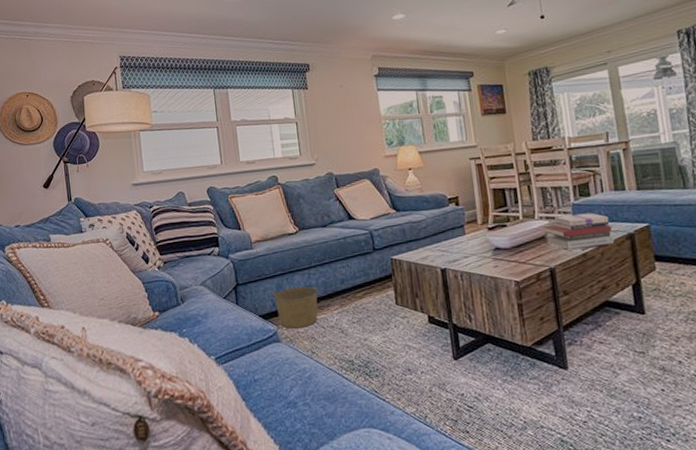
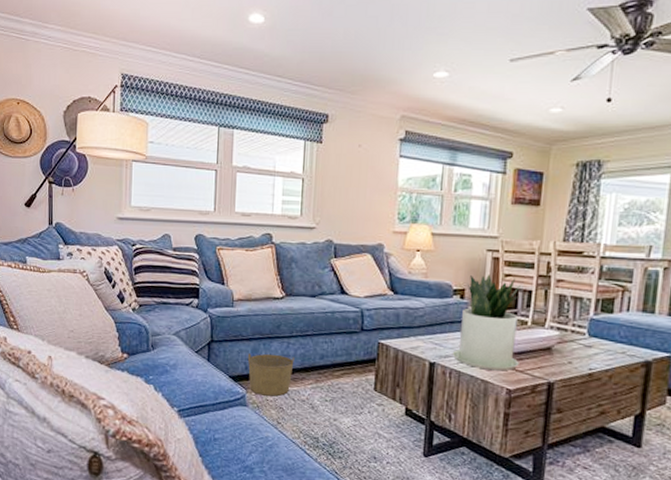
planter: none [458,179,521,267] -> present [452,274,522,371]
books: present [542,212,615,250] -> none [550,328,629,371]

